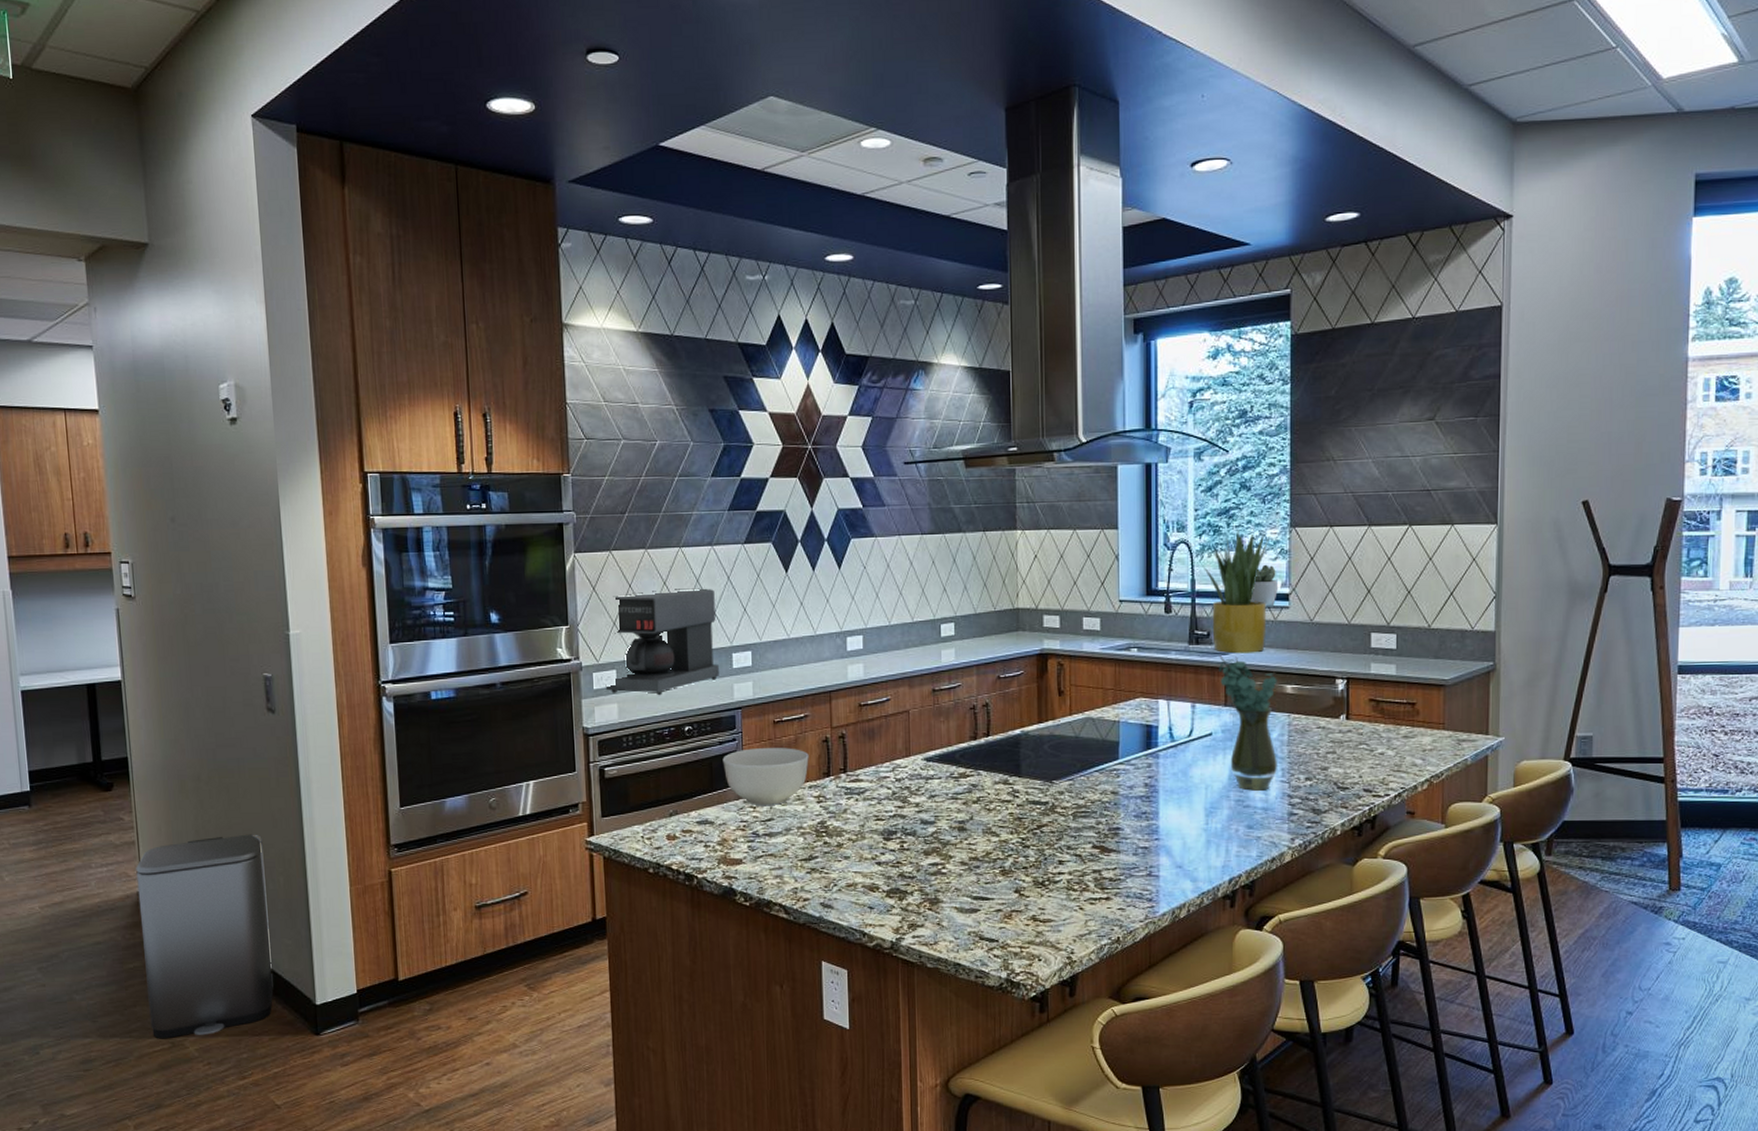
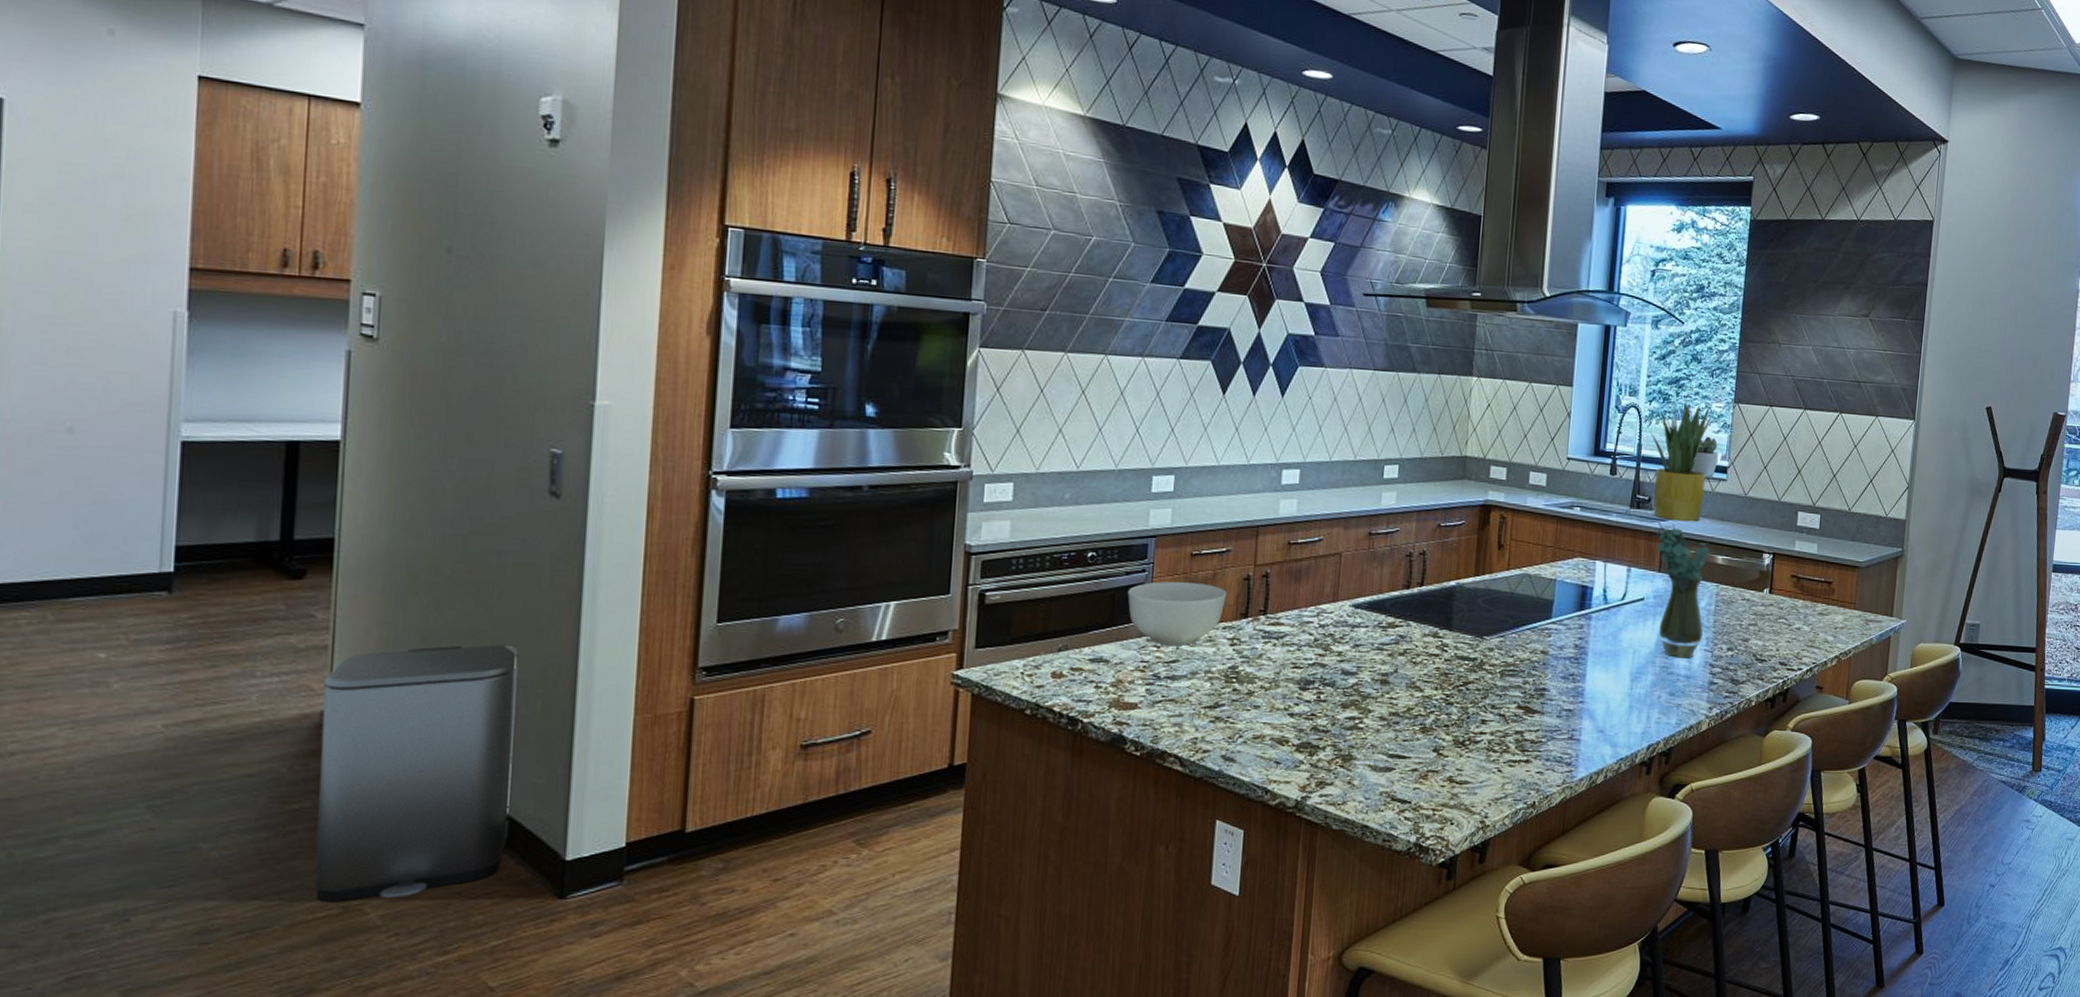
coffee maker: present [605,588,719,696] -> none [998,399,1140,516]

